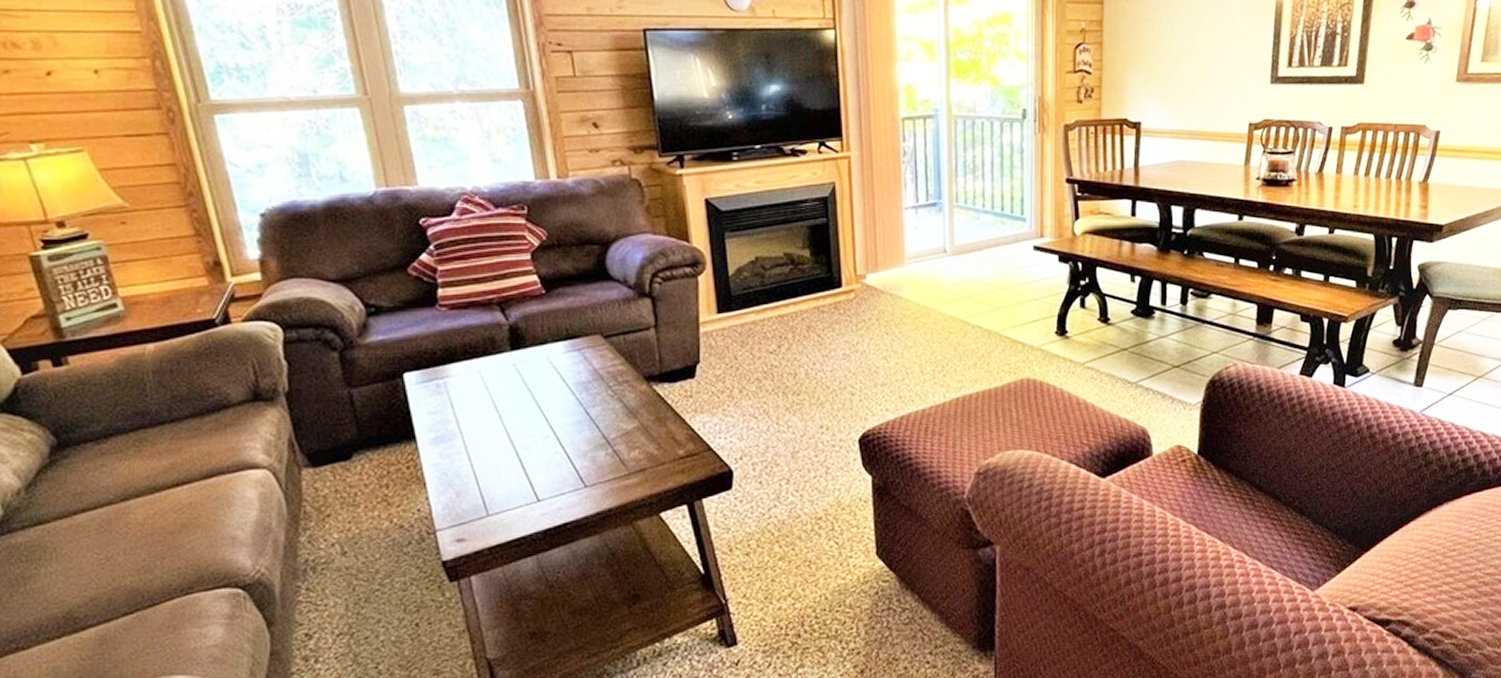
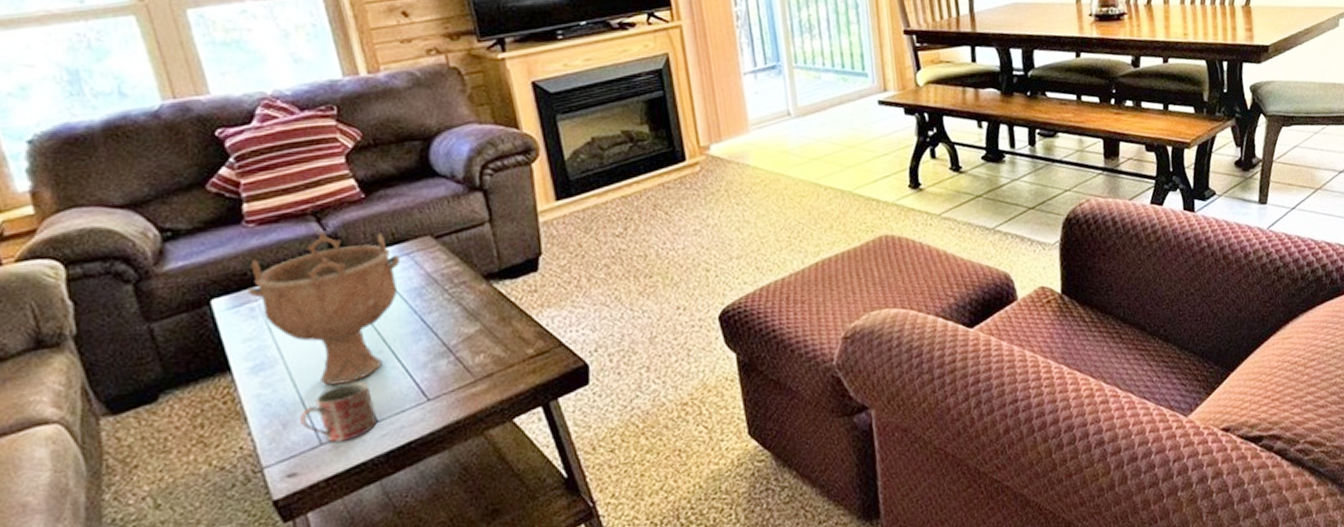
decorative bowl: none [435,322,572,463] -> present [247,232,401,386]
mug: none [472,461,538,515] -> present [300,381,377,443]

